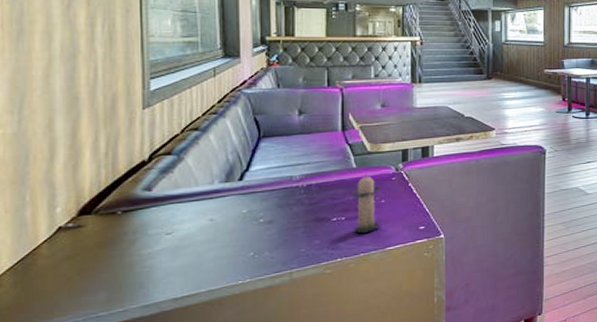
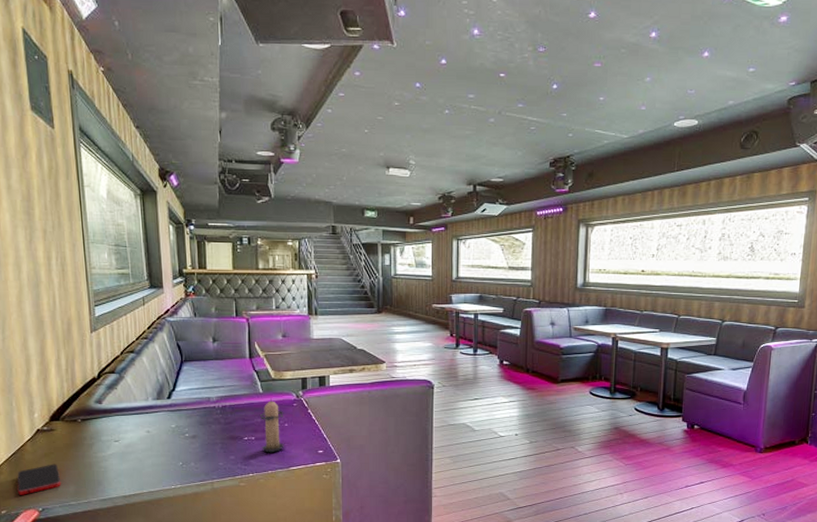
smartphone: none [23,267,88,311] -> present [17,464,62,495]

